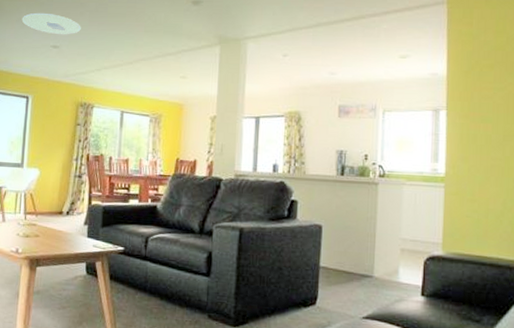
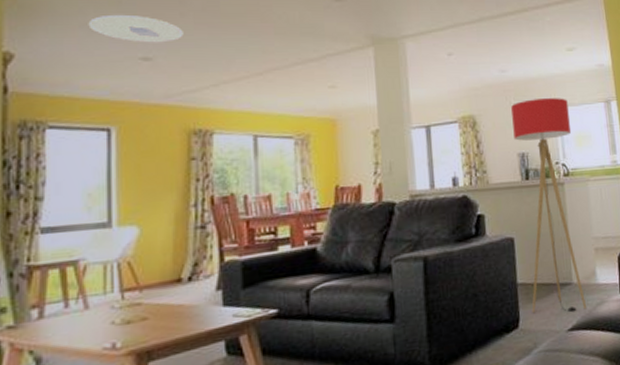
floor lamp: none [330,101,393,303] -> present [511,98,587,312]

